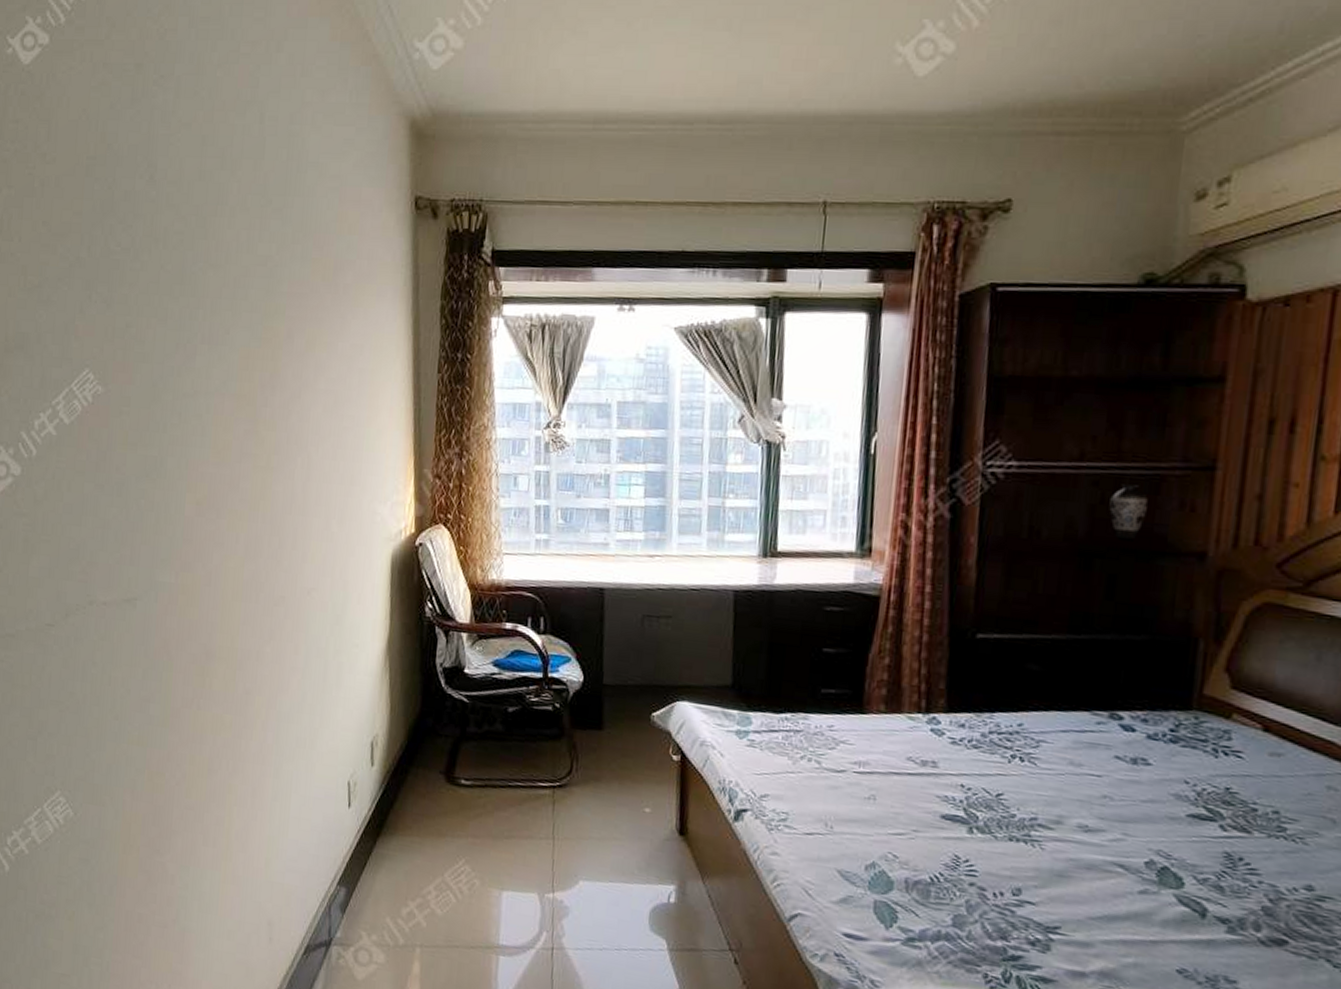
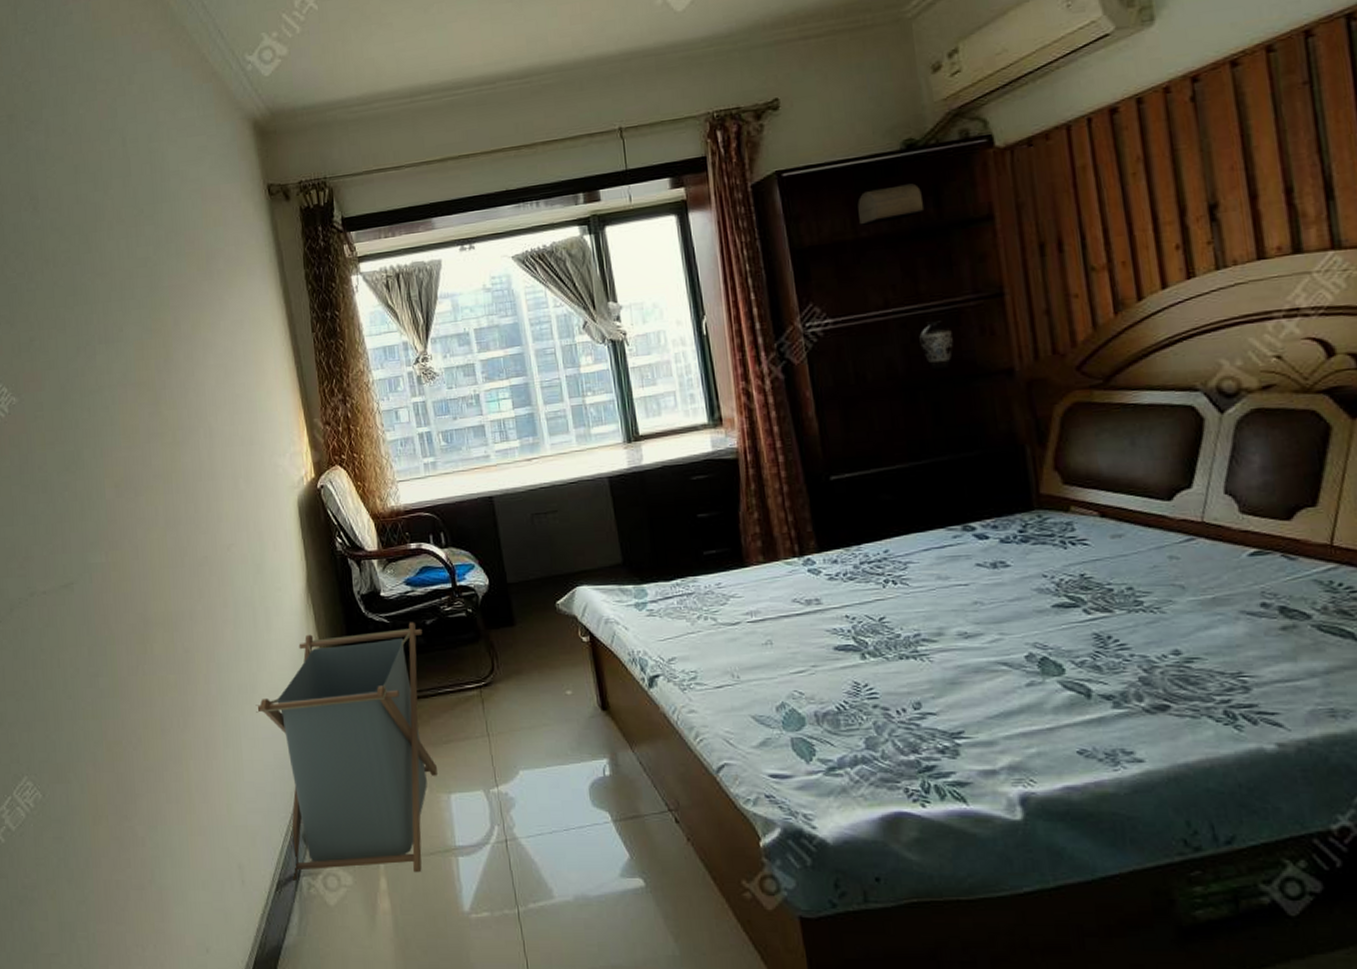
laundry basket: none [311,699,503,964] -> present [255,621,437,882]
decorative box: none [1072,324,1151,364] -> present [857,183,925,225]

